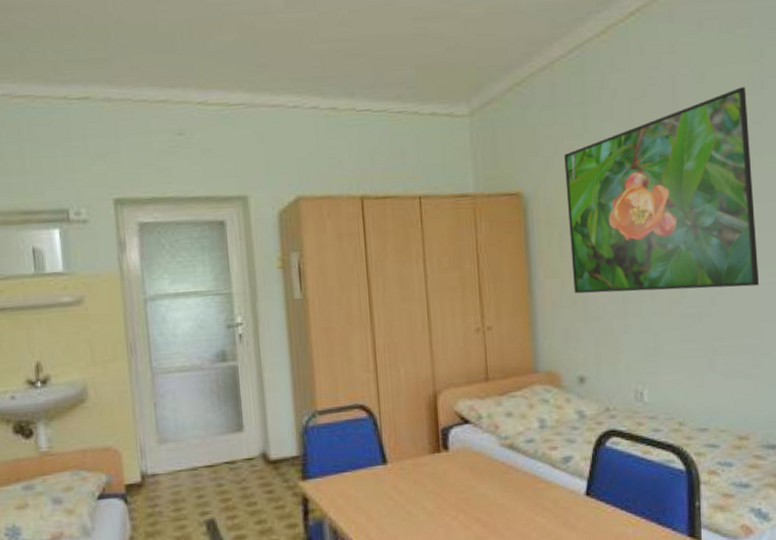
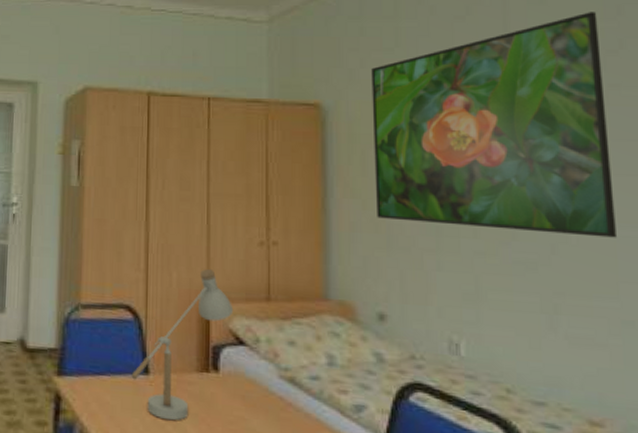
desk lamp: none [371,359,458,500] -> present [131,268,234,421]

